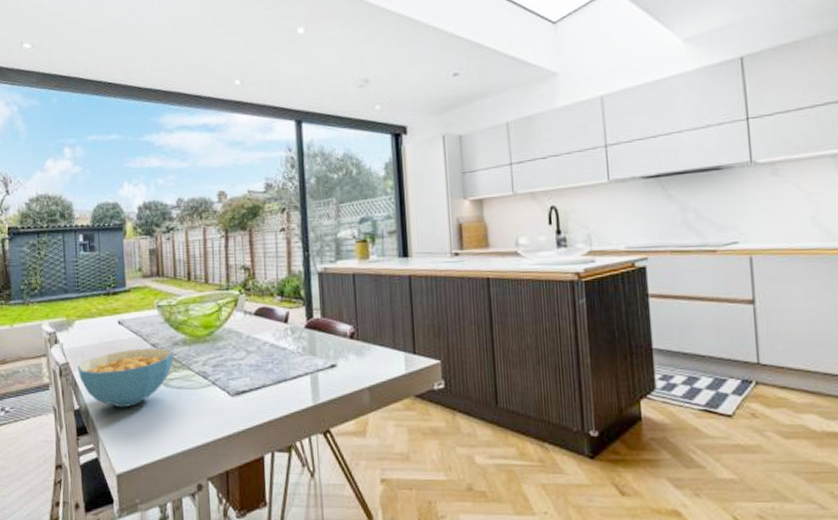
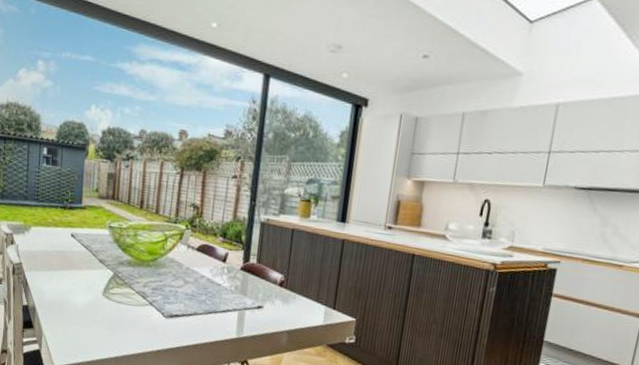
cereal bowl: present [77,348,173,407] -> none [29,261,118,311]

